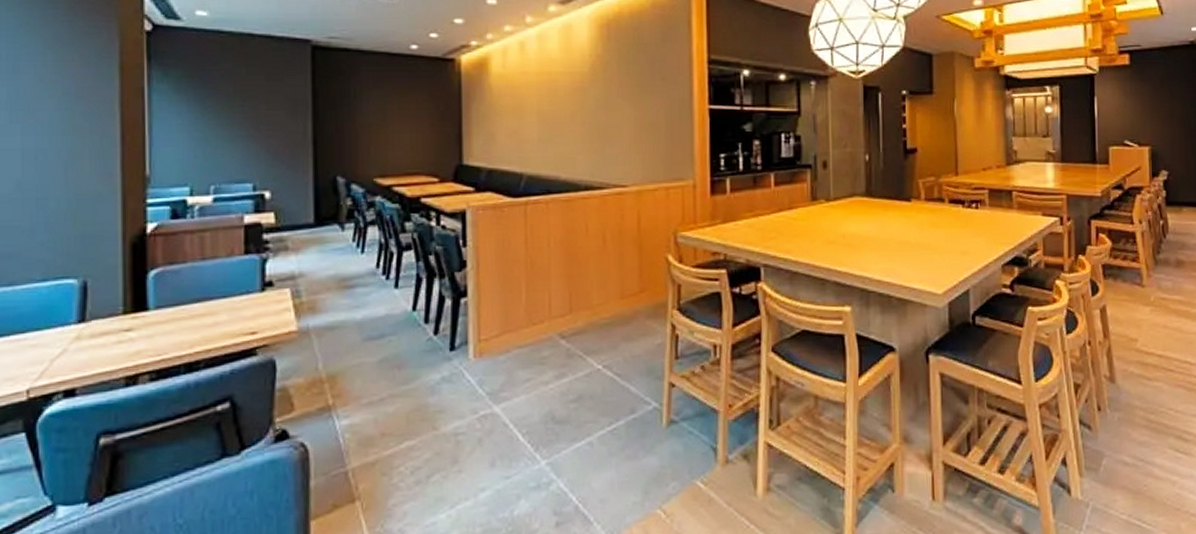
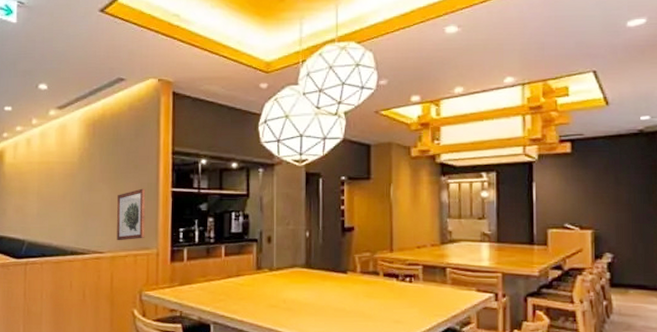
wall art: none [642,105,678,171] -> present [117,188,146,241]

